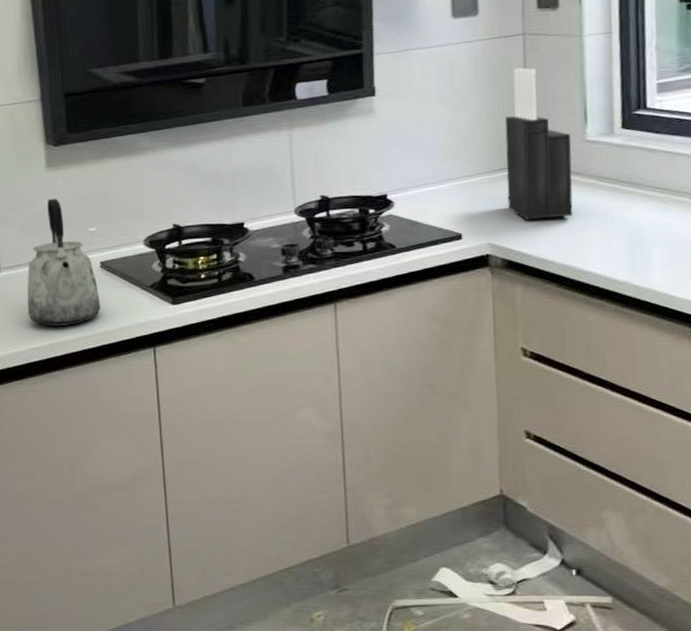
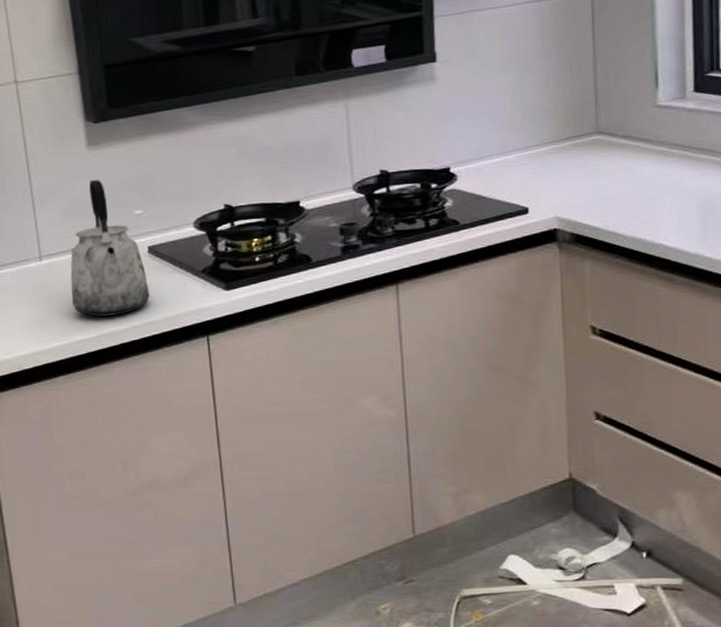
knife block: present [505,68,573,220] -> none [572,29,644,191]

